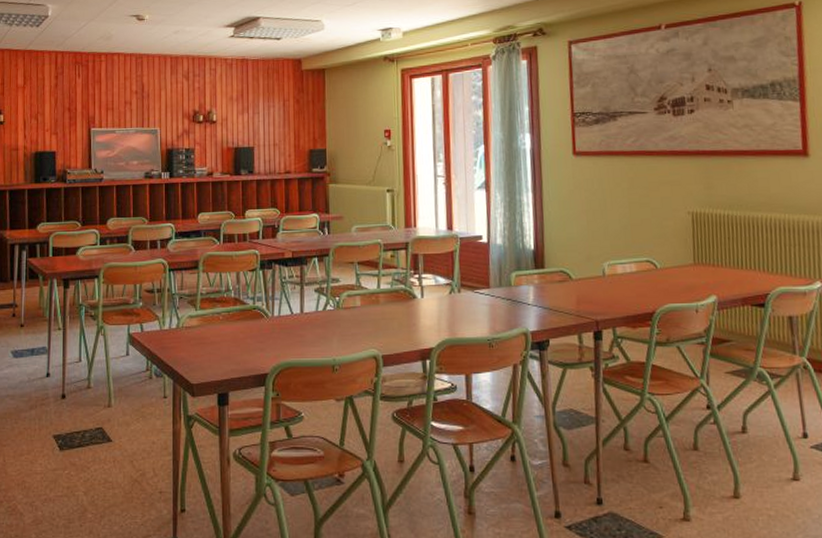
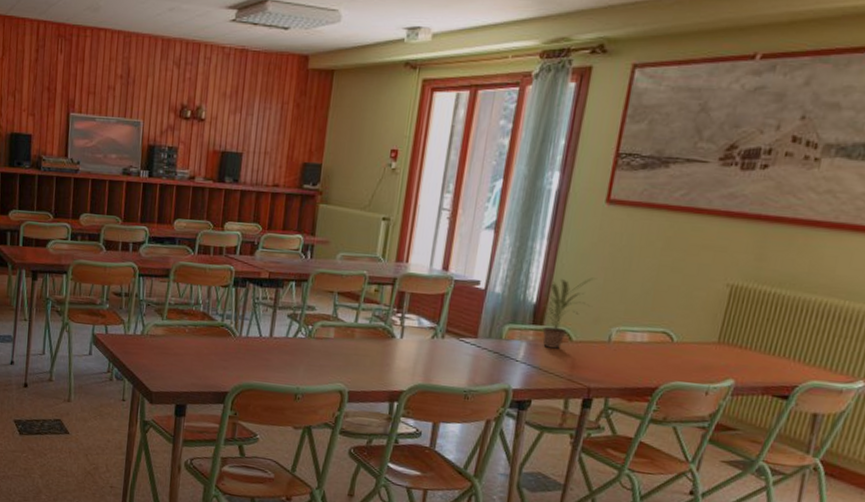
potted plant: none [540,220,580,289] -> present [542,277,596,349]

